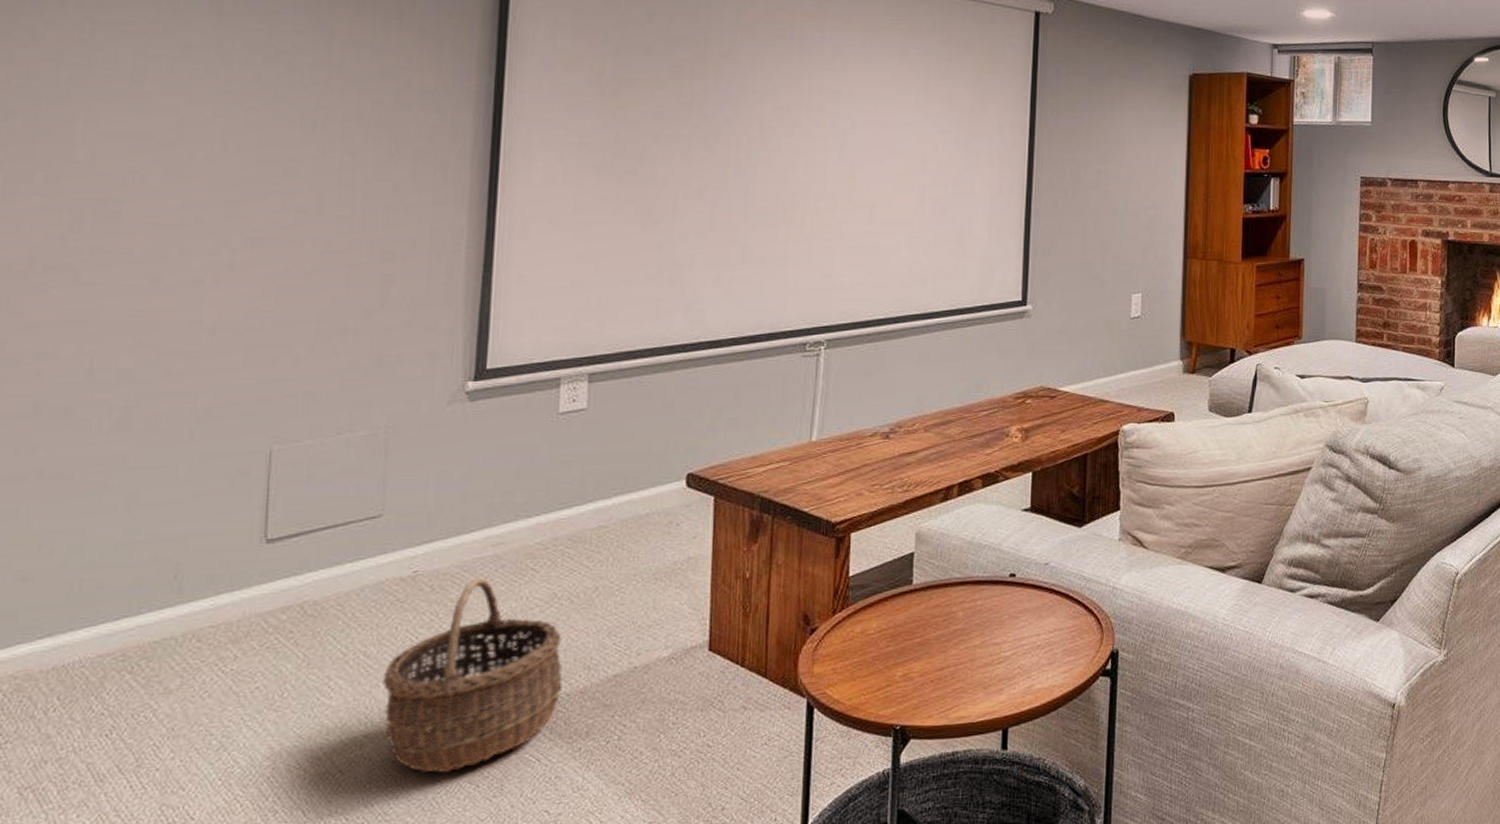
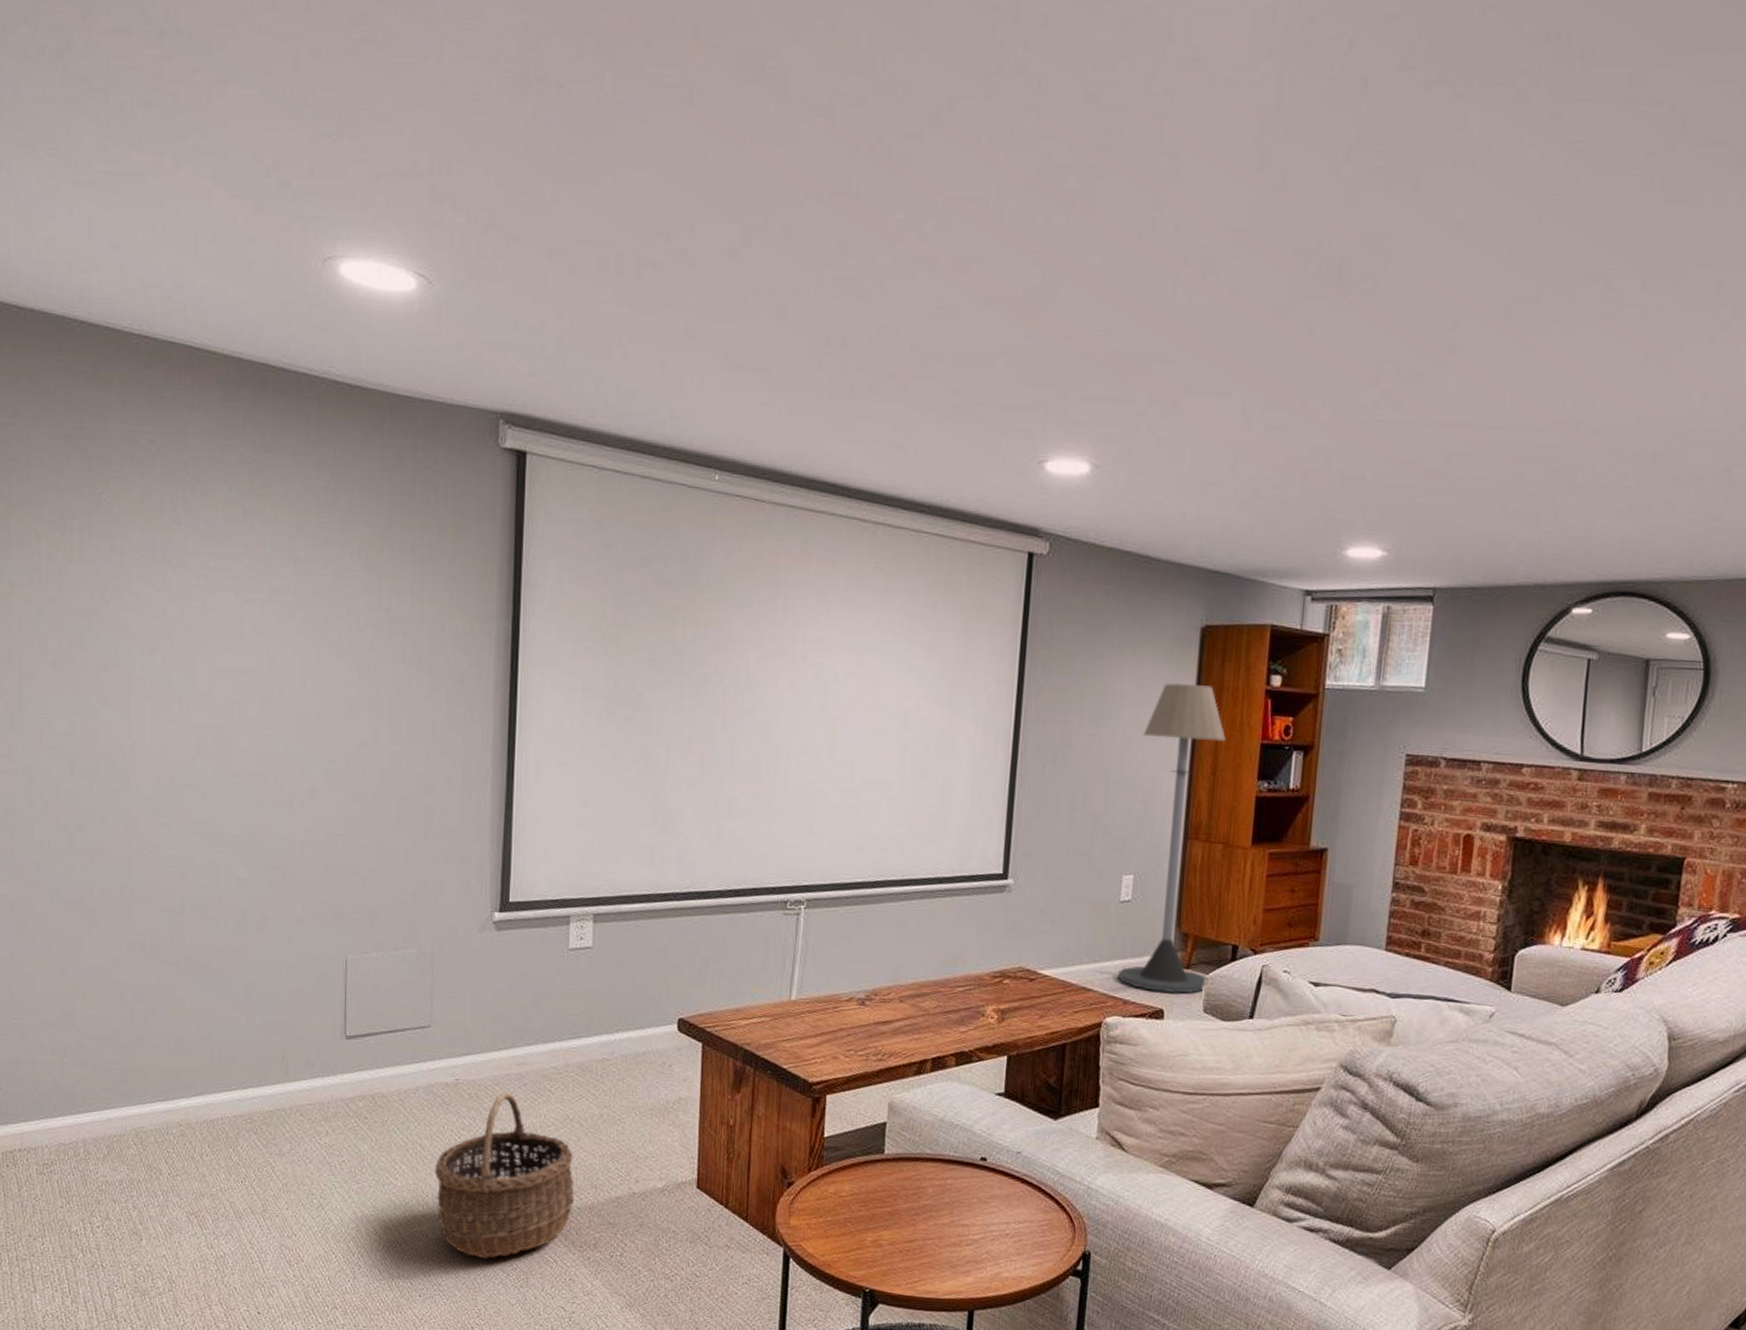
floor lamp: none [1132,123,1215,398] -> present [1118,682,1226,994]

